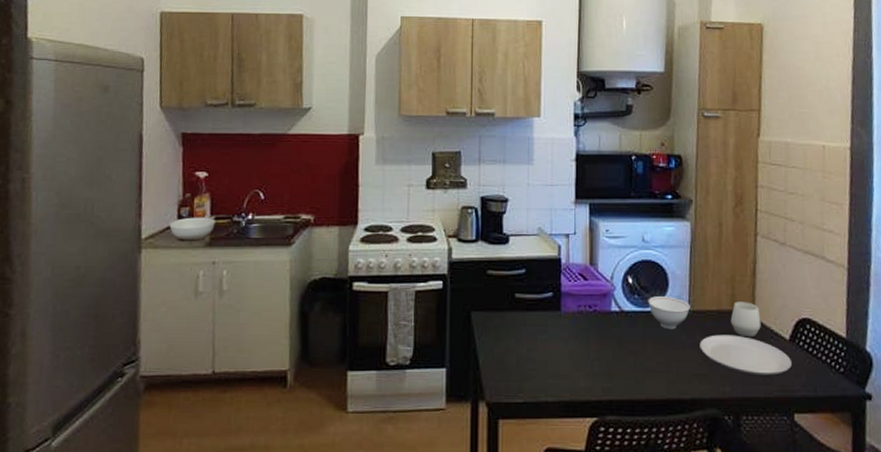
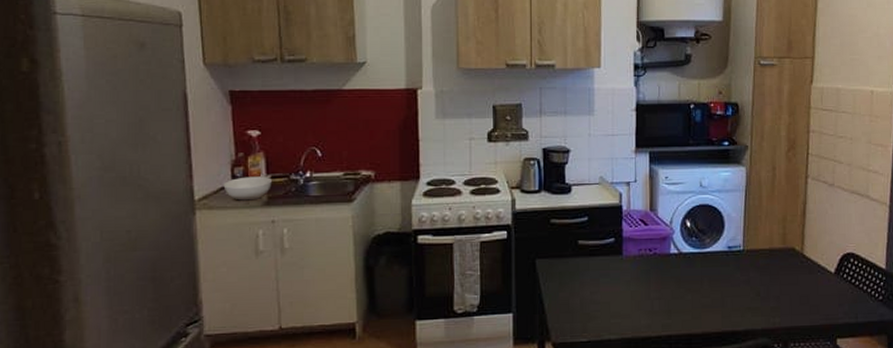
bowl: present [648,296,690,330] -> none [705,238,744,268]
plate: present [699,334,793,376] -> none [752,270,837,307]
cup: present [730,302,761,338] -> none [781,240,809,273]

